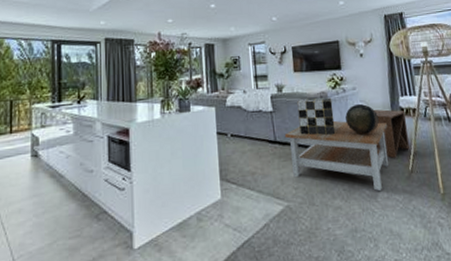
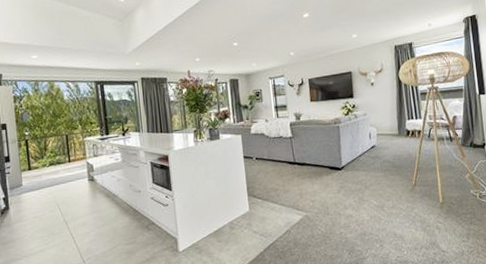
coffee table: present [284,121,389,191] -> none [302,143,395,202]
decorative cube: present [297,97,336,136] -> none [313,123,348,157]
reflective sphere: present [345,103,379,135] -> none [357,127,387,155]
side table: present [373,109,409,158] -> none [382,132,414,174]

